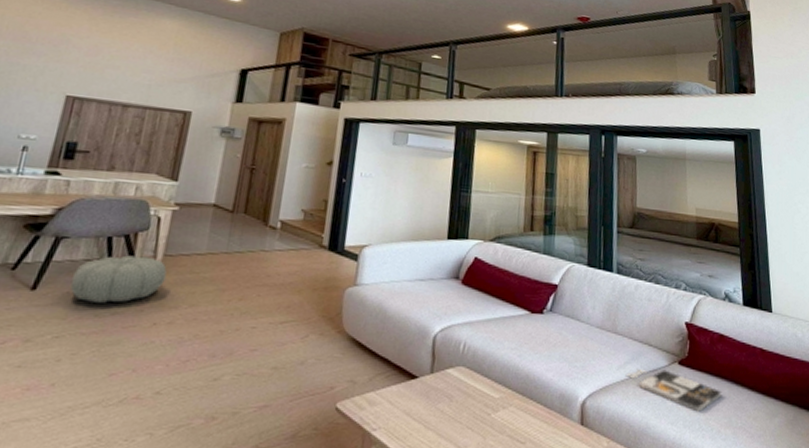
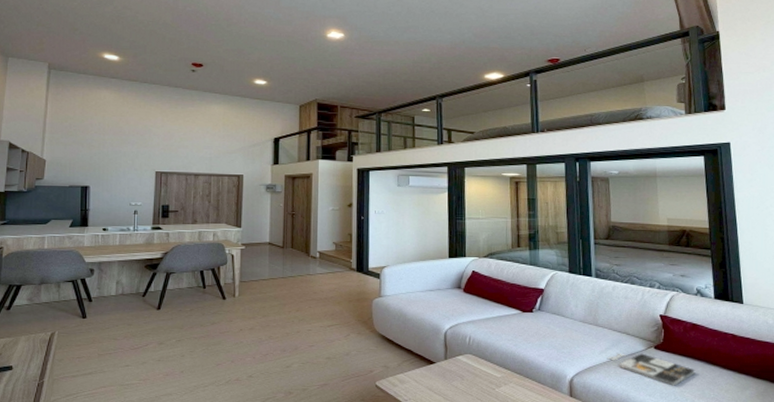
pouf: present [70,255,167,303] -> none [181,283,243,316]

